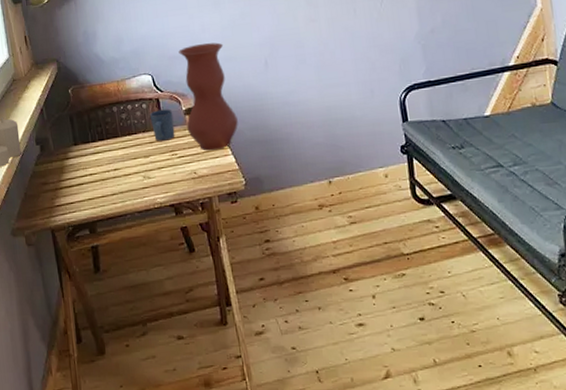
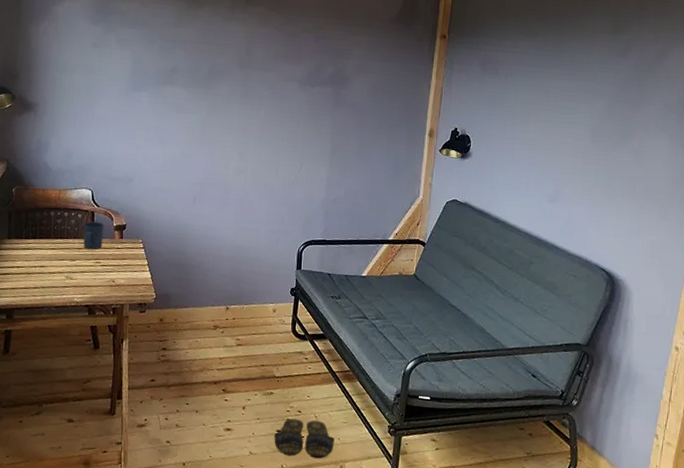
vase: present [178,42,238,151] -> none [114,172,161,265]
slippers: none [417,299,494,348] -> present [274,418,335,459]

